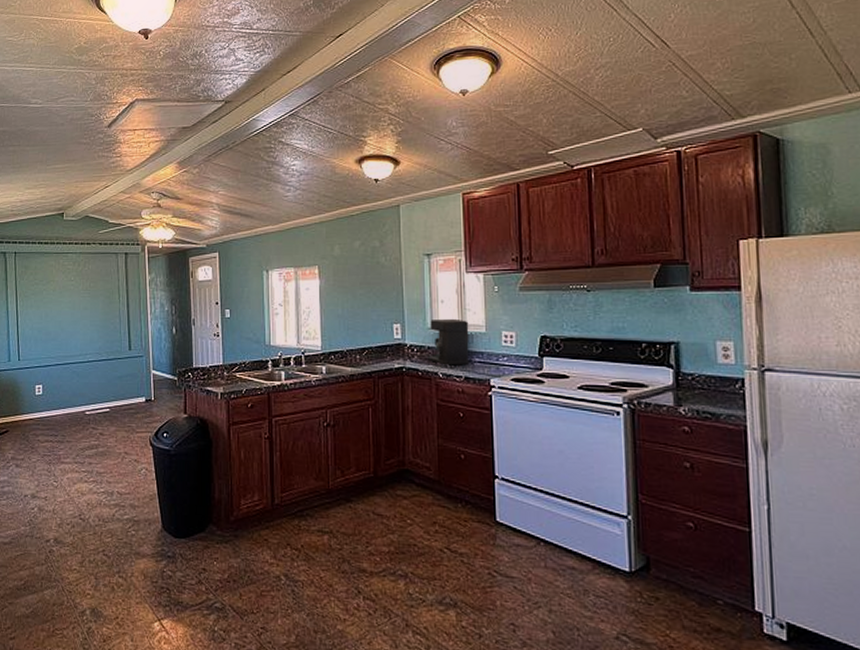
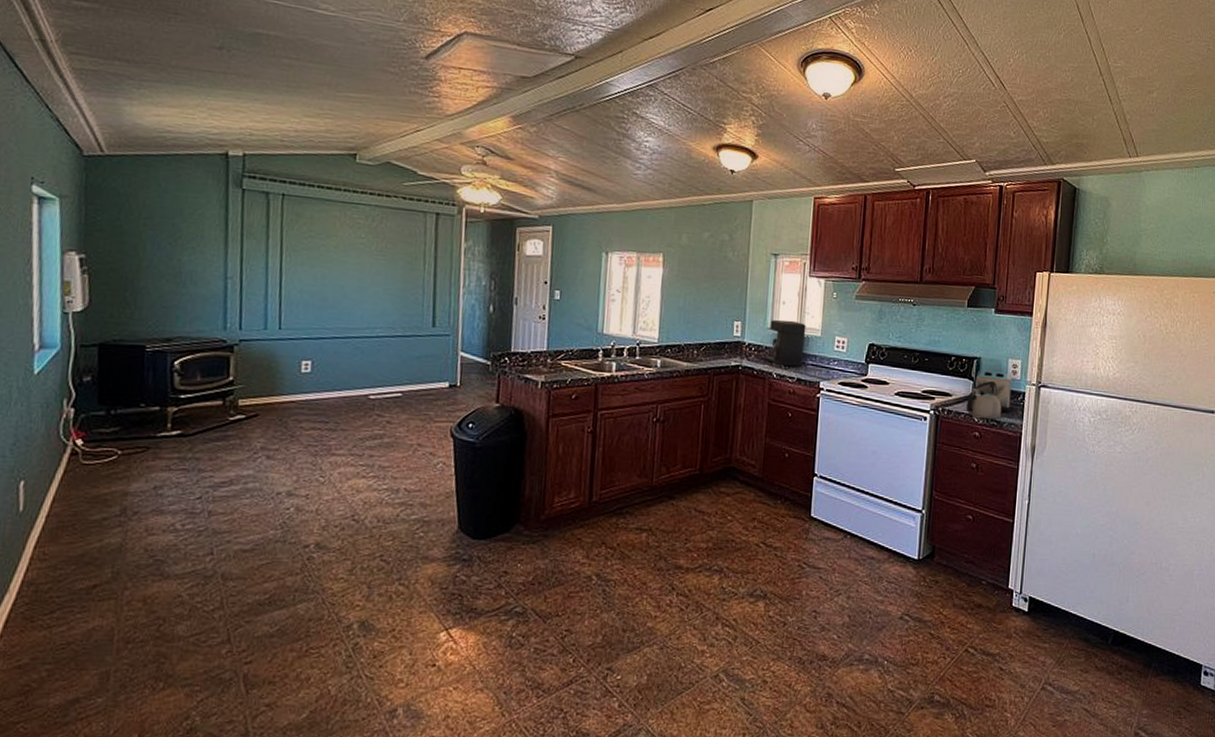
kettle: none [668,367,718,412] -> present [966,380,1006,420]
toaster: none [674,356,726,403] -> present [973,370,1012,413]

